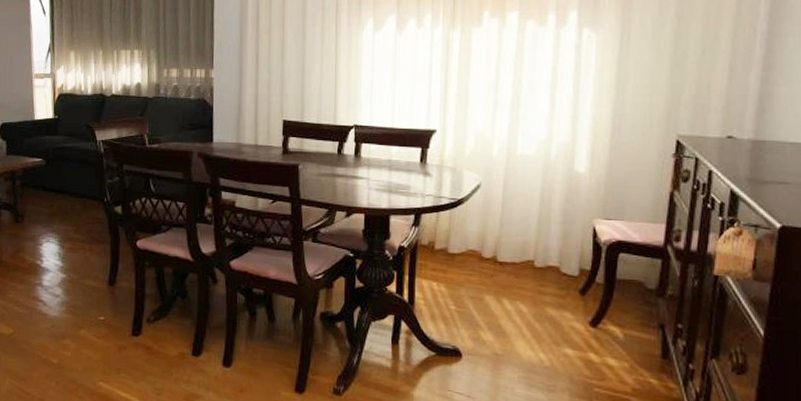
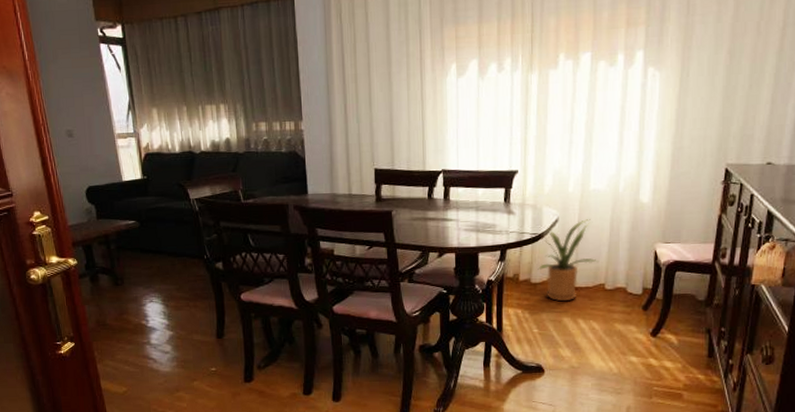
house plant: none [456,187,527,276] -> present [538,219,598,301]

